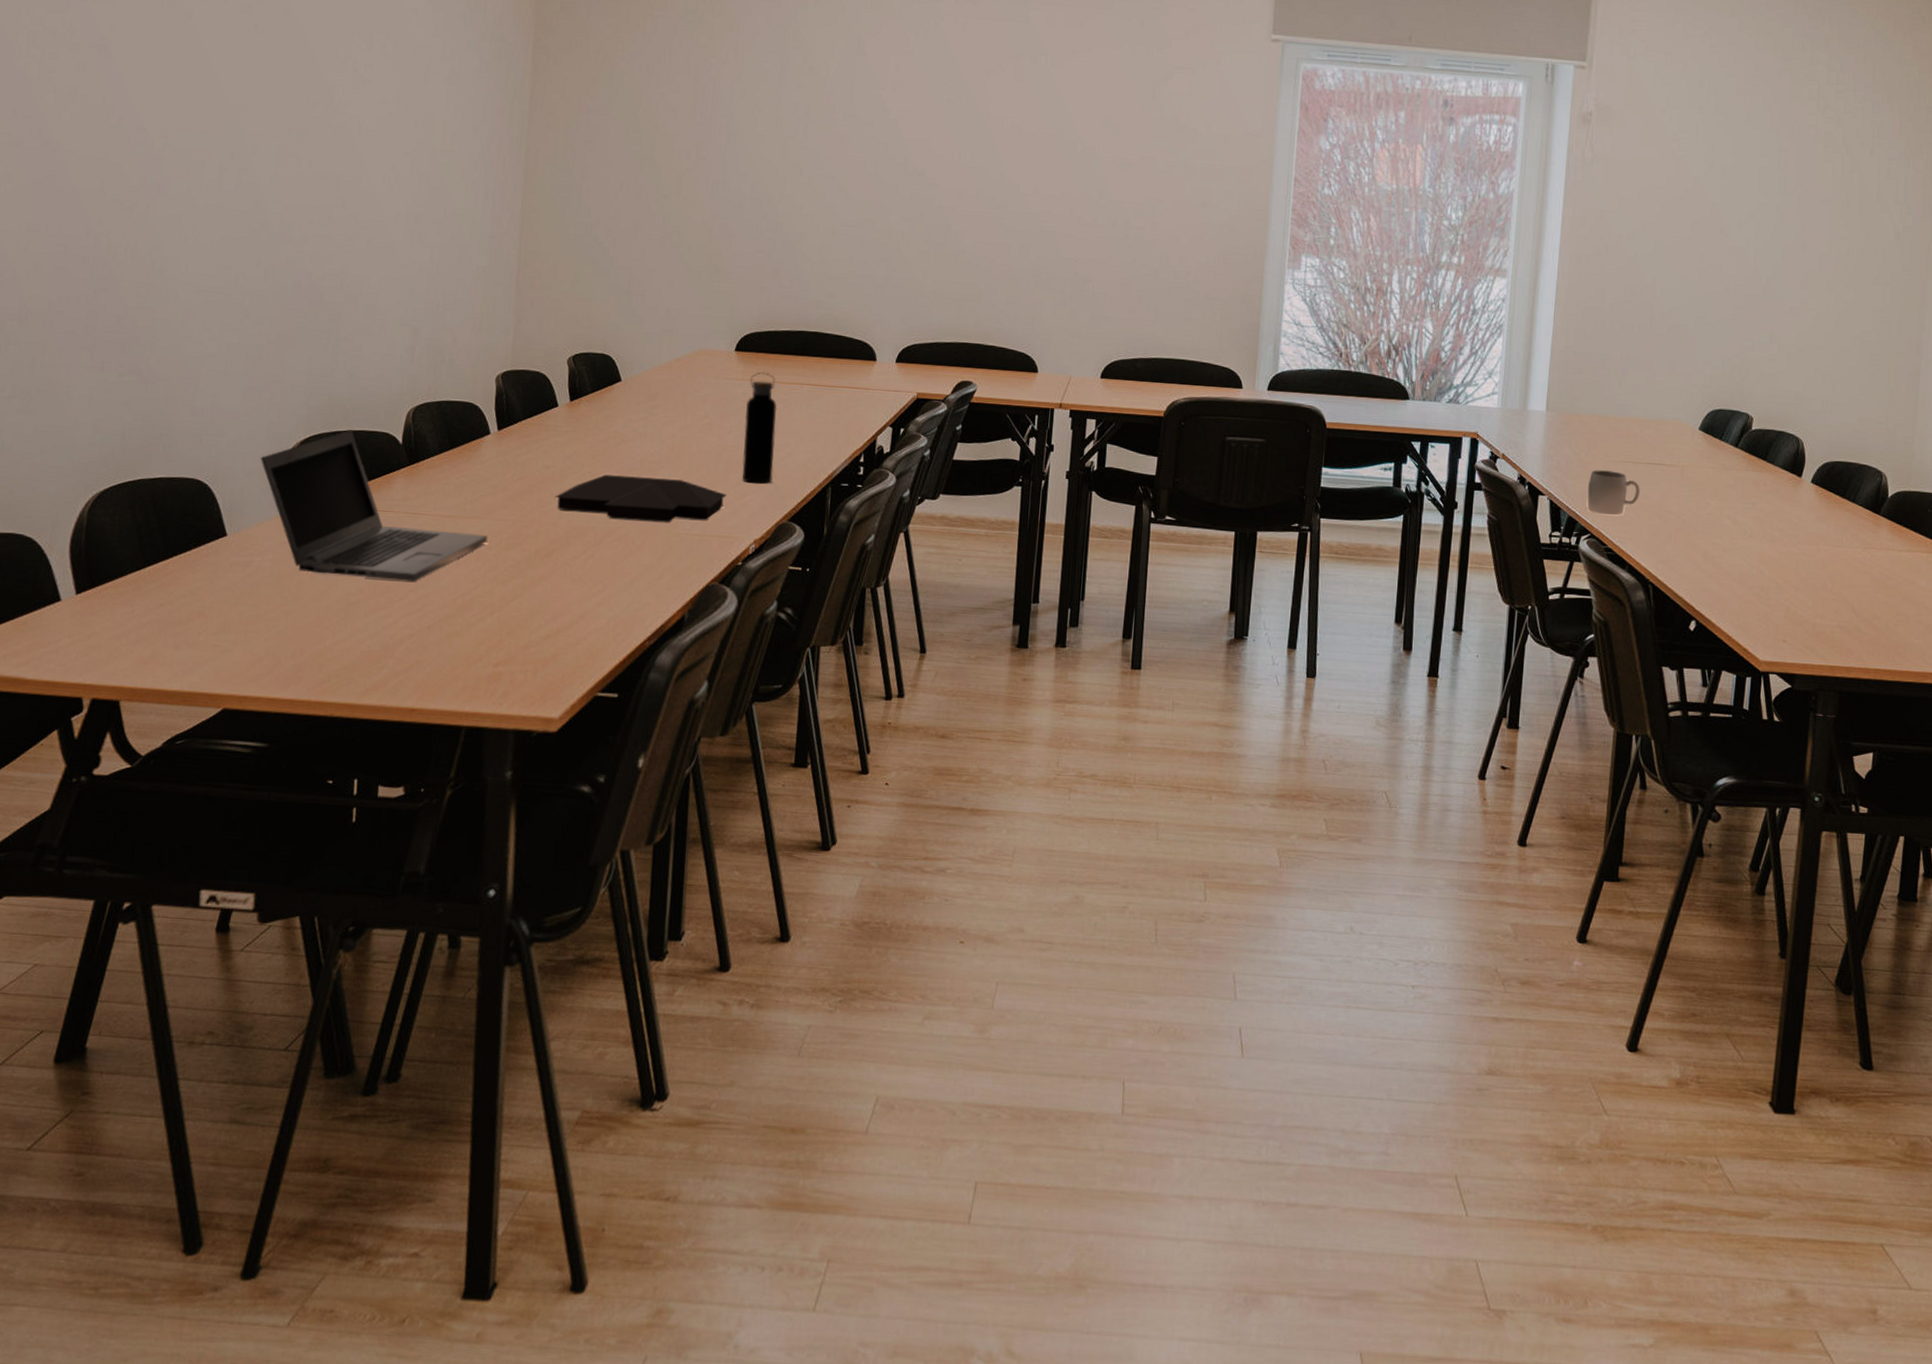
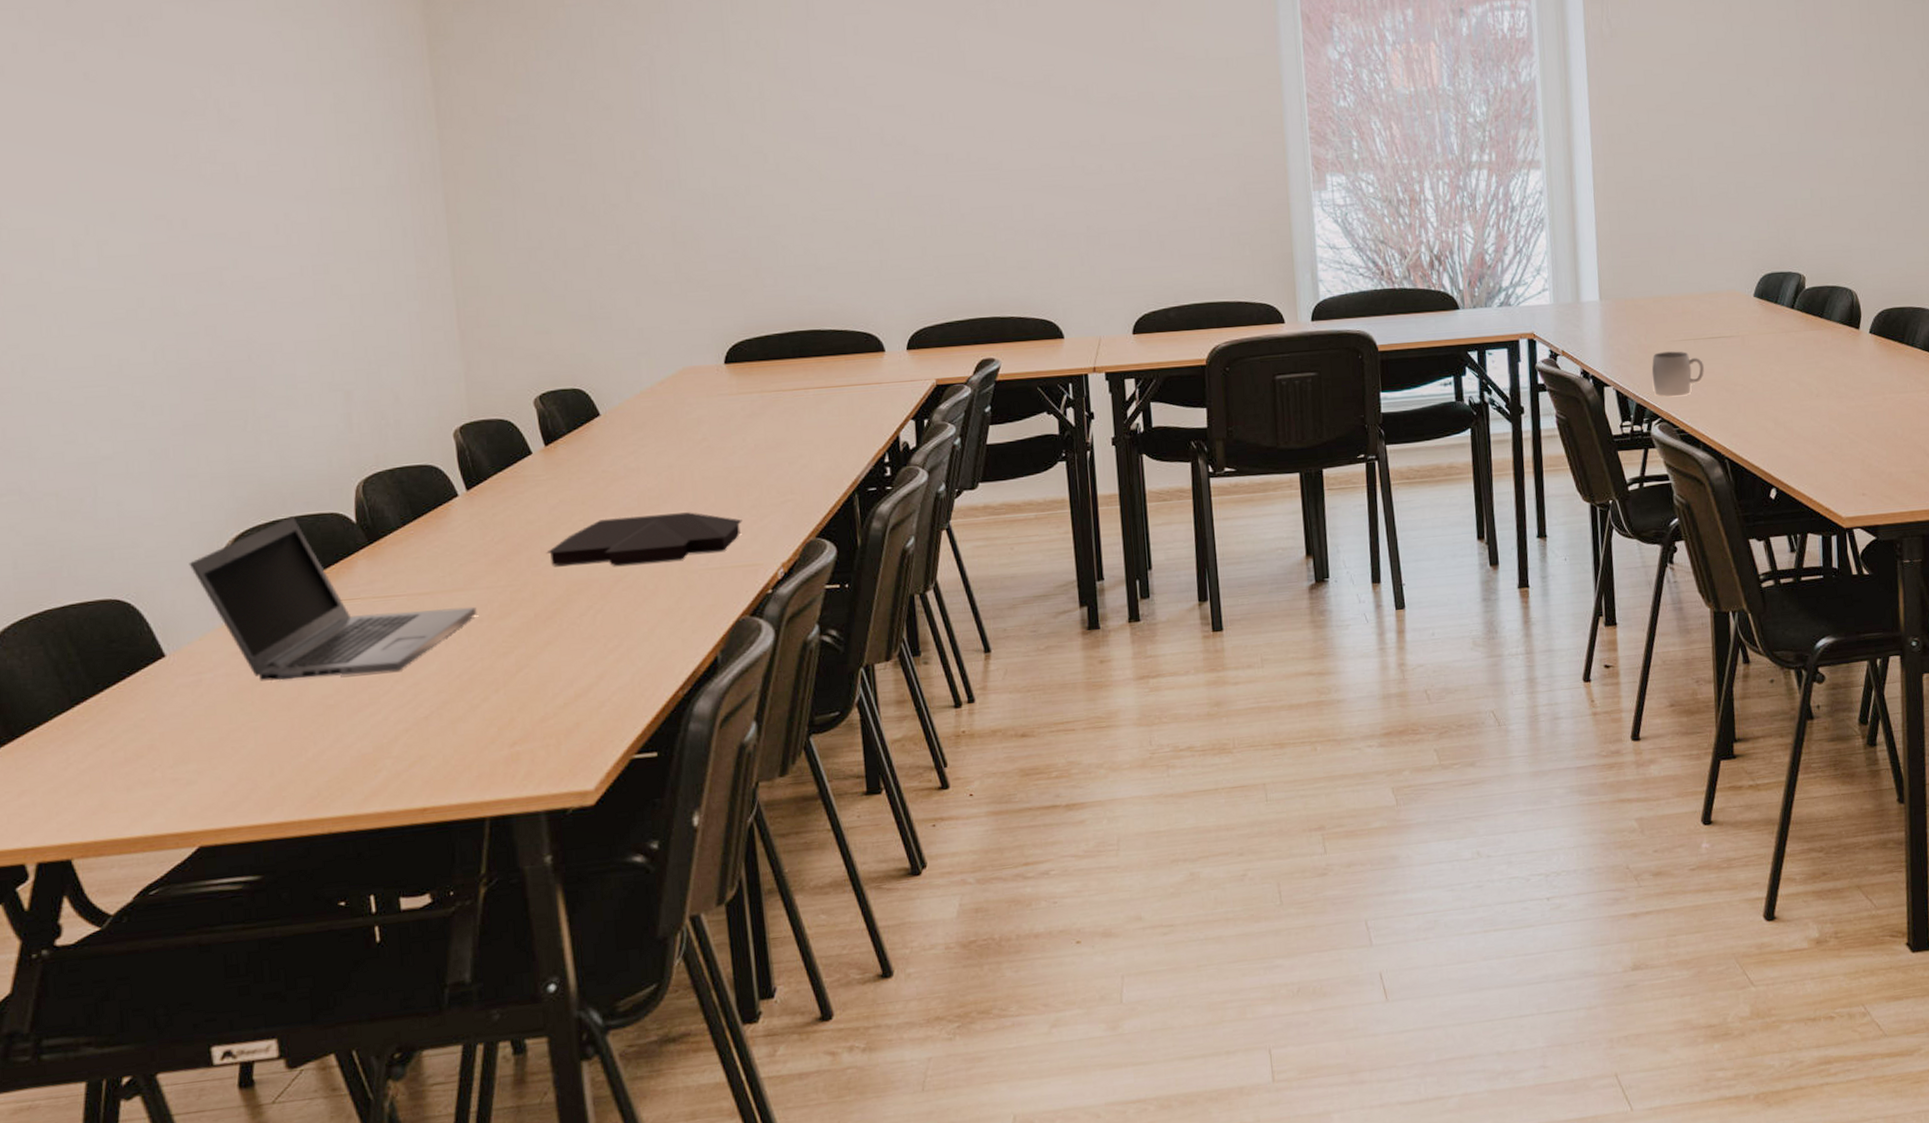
water bottle: present [742,372,777,484] -> none [747,382,791,503]

